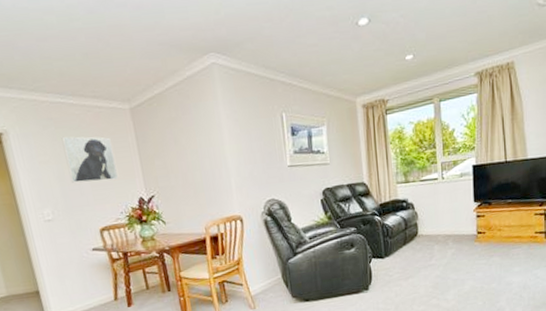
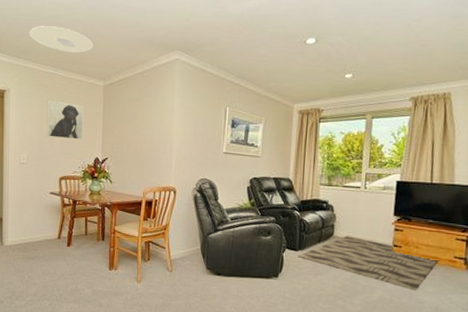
ceiling light: none [14,40,106,73] -> present [29,26,93,53]
rug: none [385,231,522,274] -> present [298,235,440,291]

